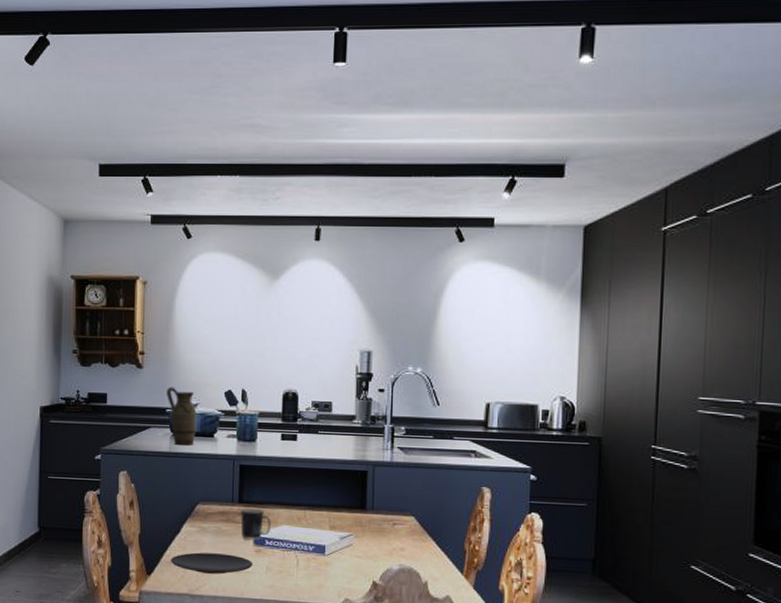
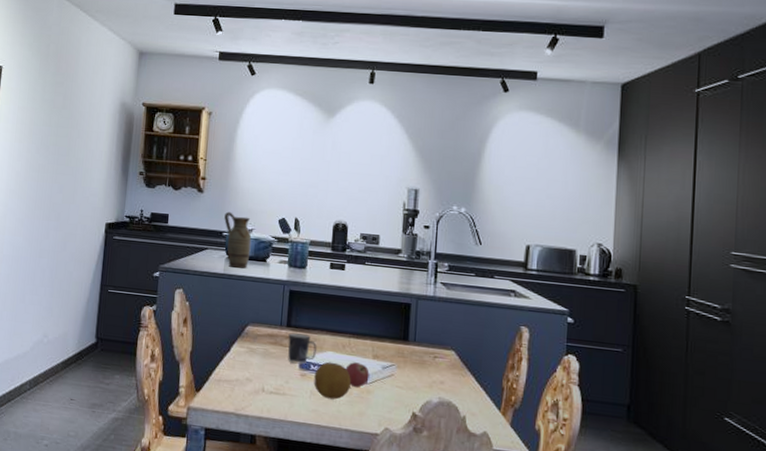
plate: present [170,552,254,574] -> none [218,372,298,396]
fruit: none [269,536,308,574] -> present [313,361,351,400]
fruit: none [302,534,327,561] -> present [345,362,370,388]

